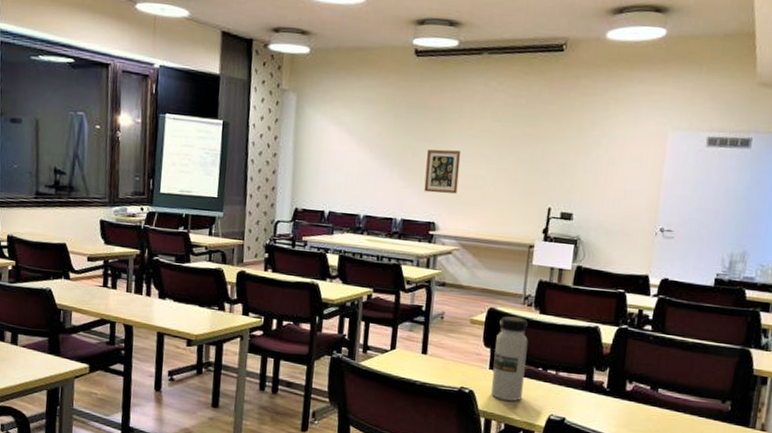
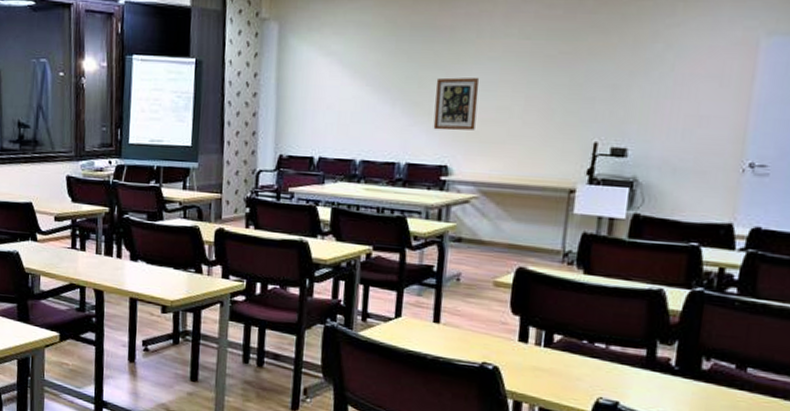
water bottle: present [491,316,529,401] -> none [521,277,569,380]

